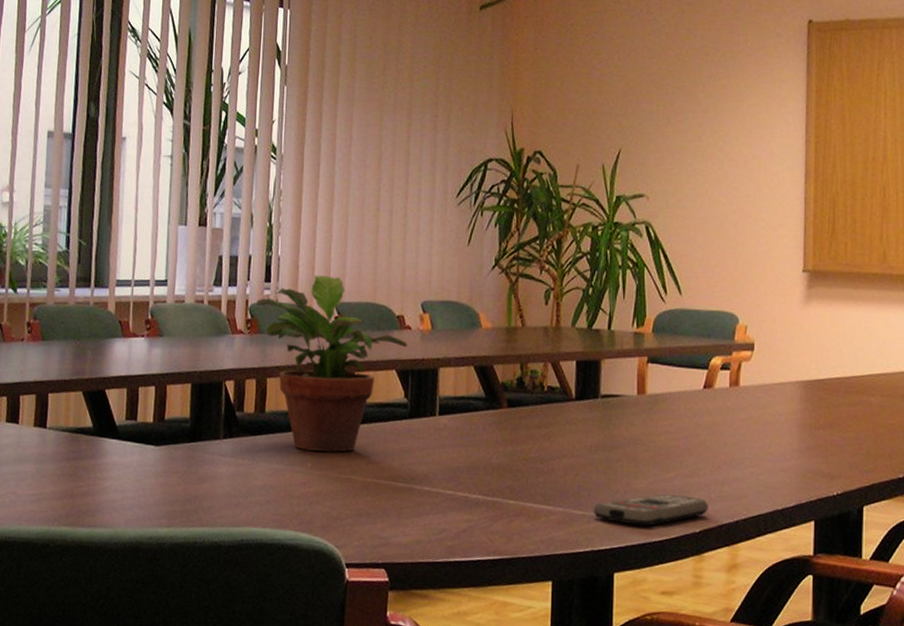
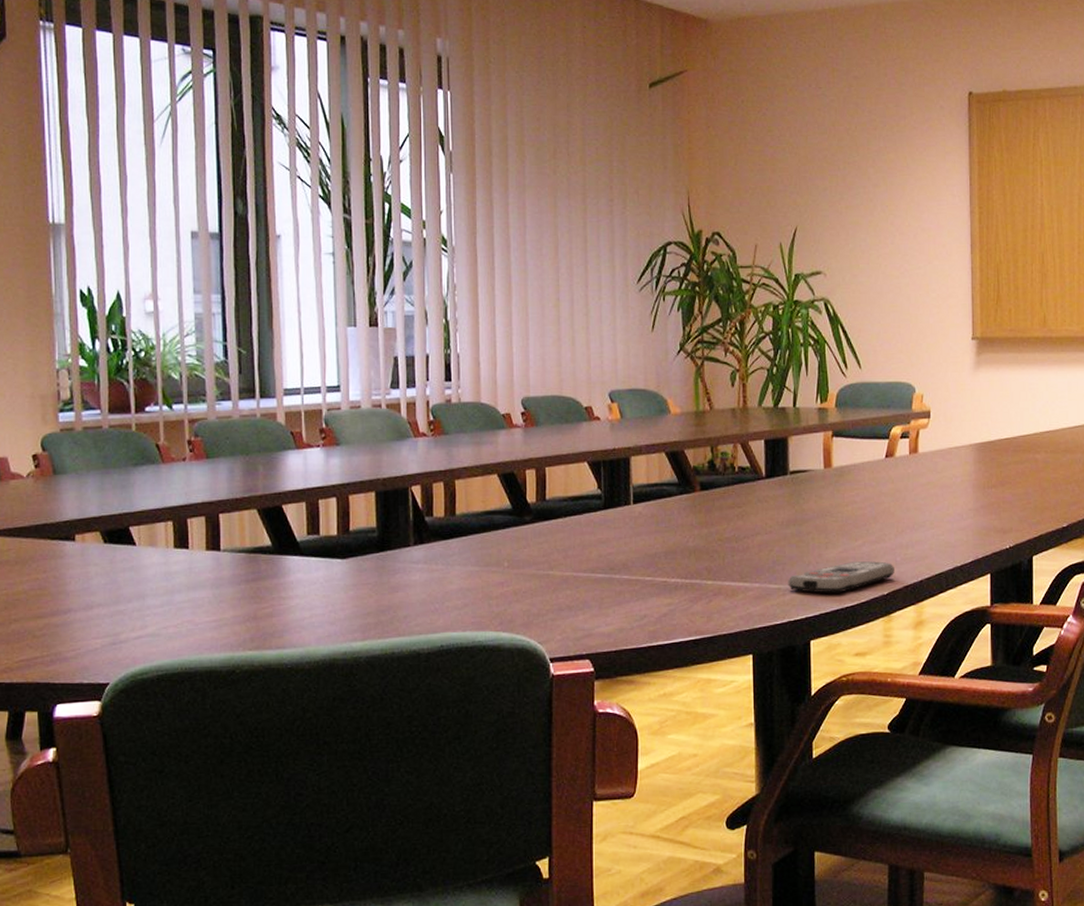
potted plant: present [256,275,407,452] -> none [438,371,597,550]

